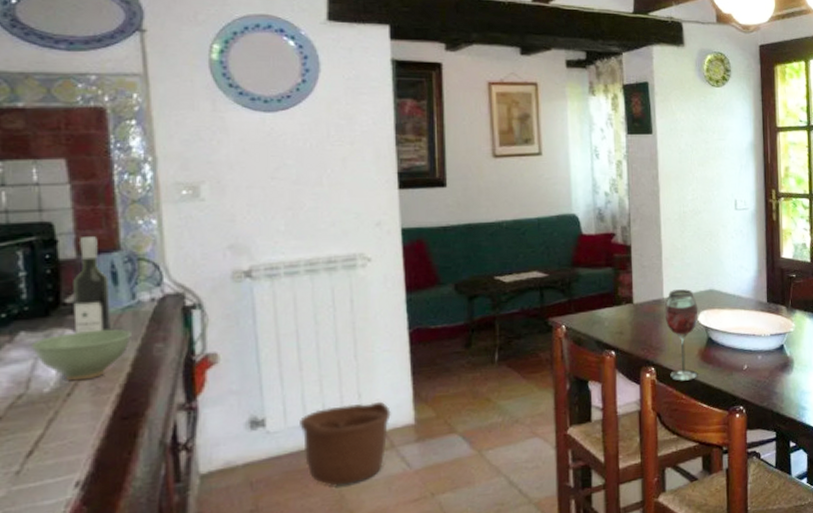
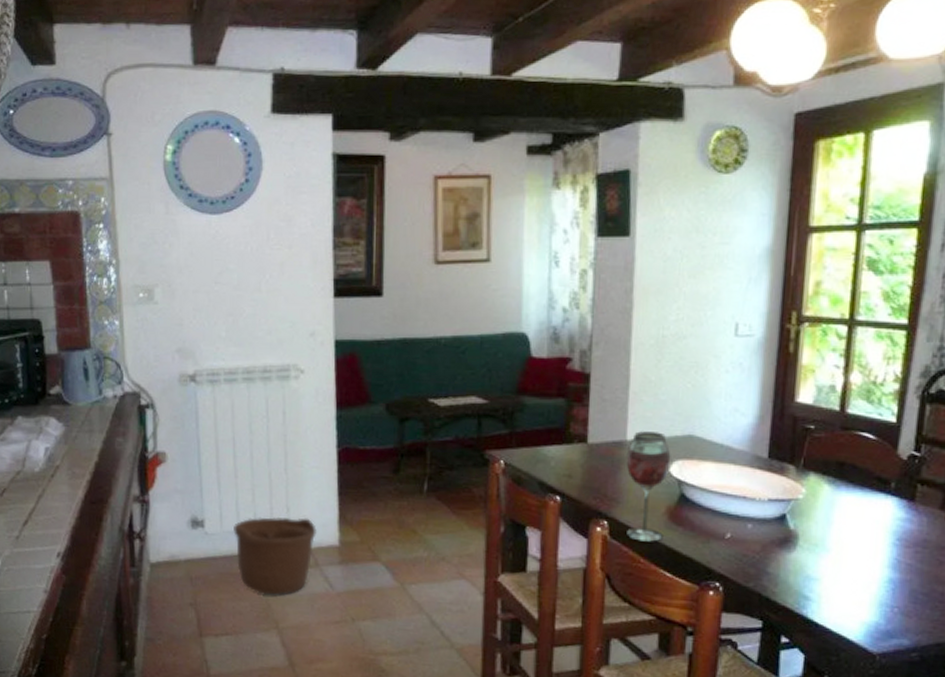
bowl: present [30,329,131,381] -> none [25,420,98,465]
bottle: present [73,235,110,334] -> none [56,333,83,423]

